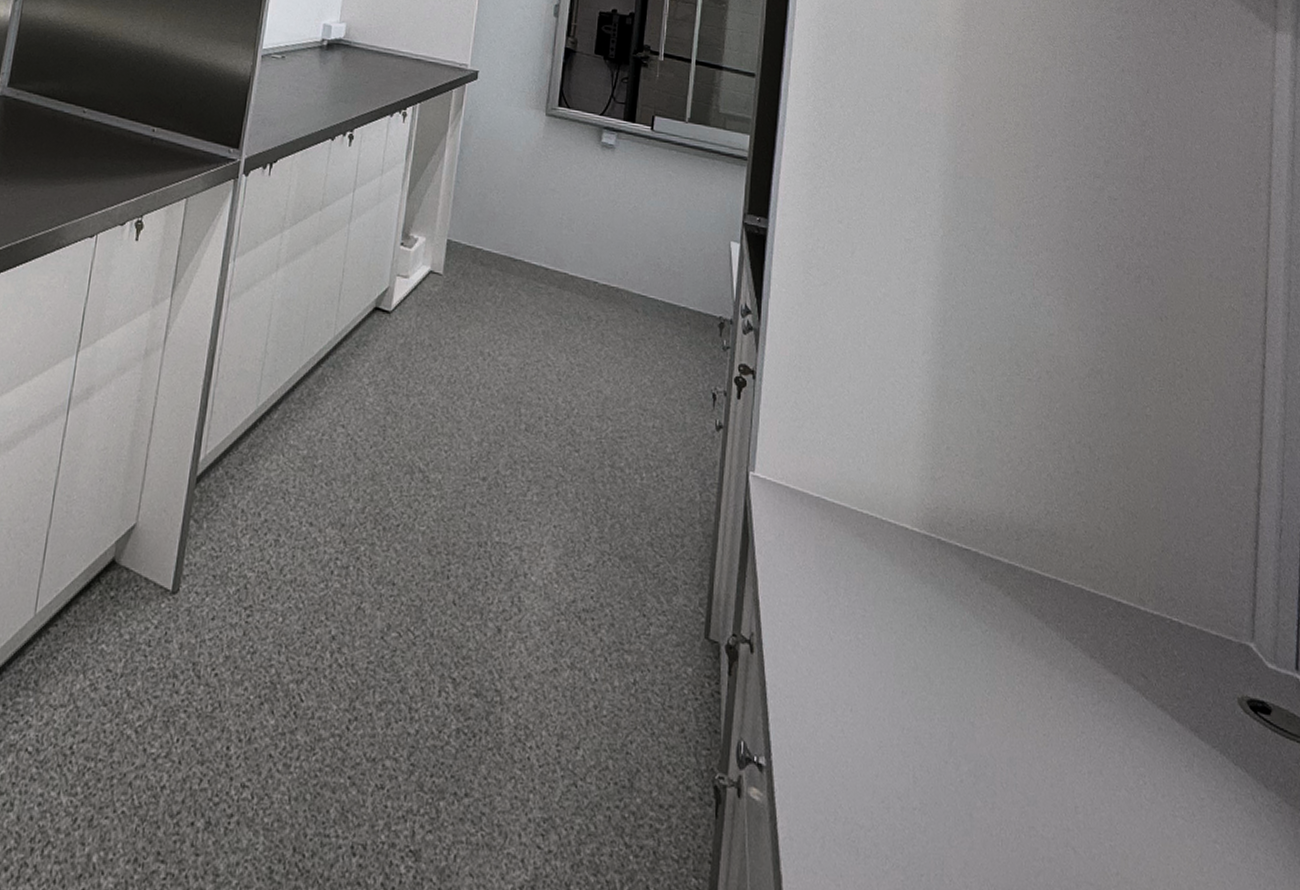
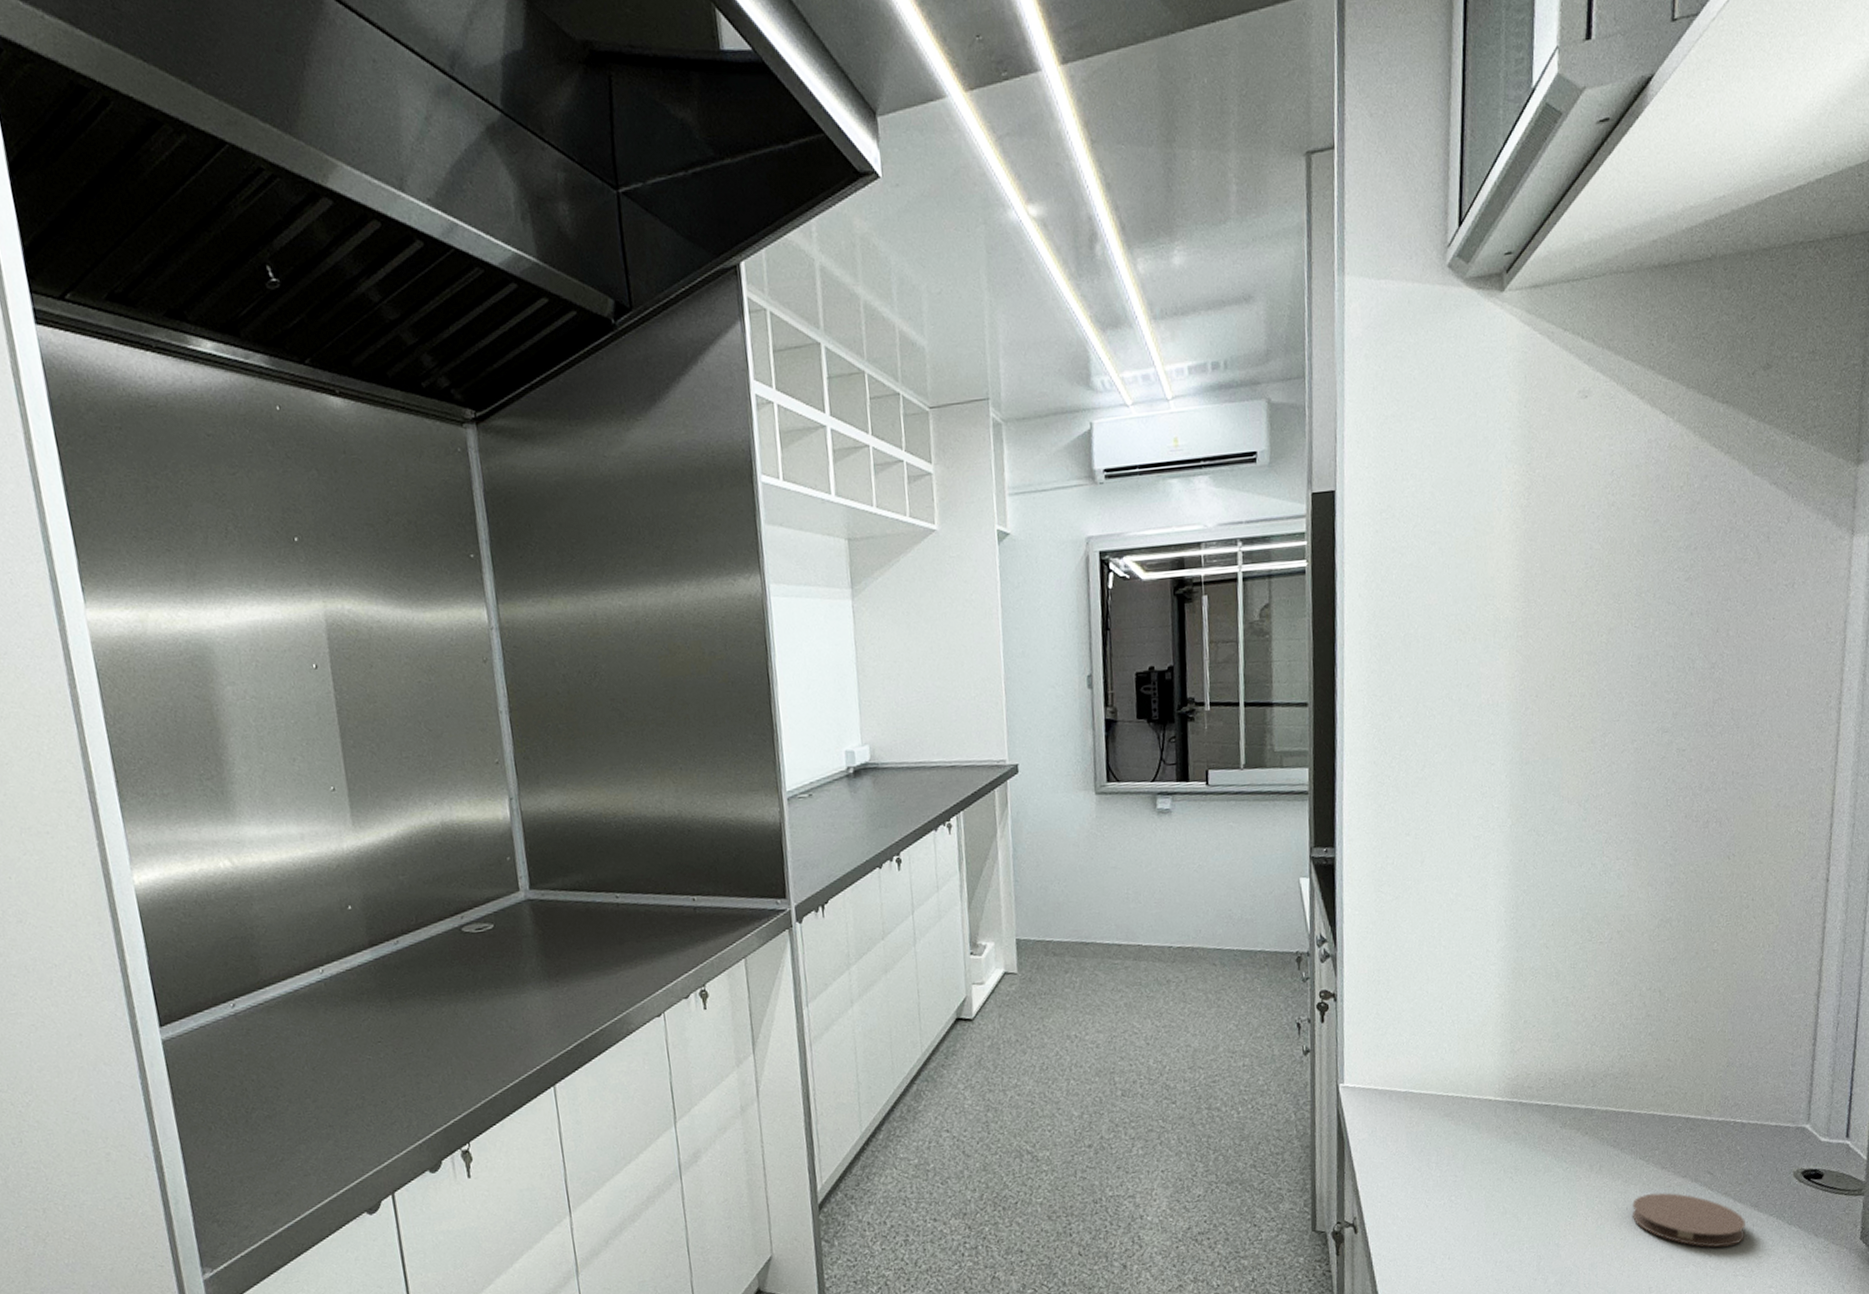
coaster: none [1056,684,1185,775] -> present [1632,1192,1745,1247]

